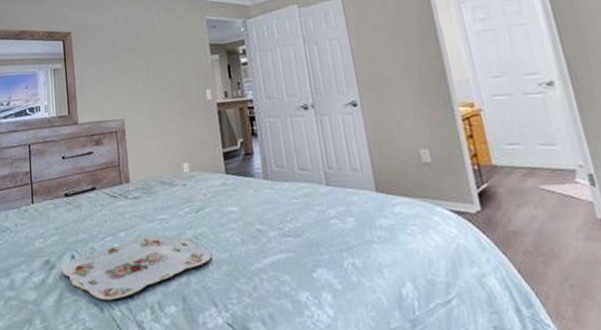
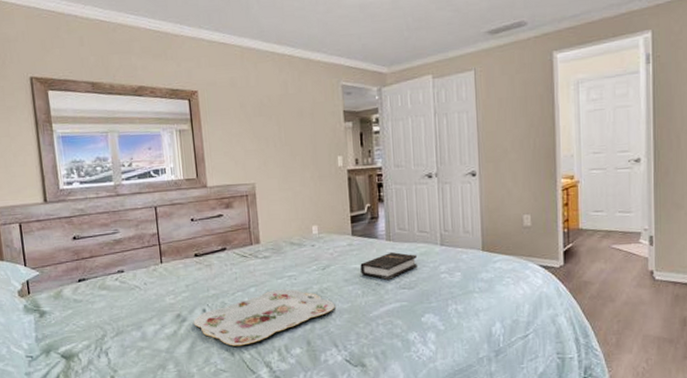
hardback book: none [237,193,302,226] -> present [360,252,417,281]

